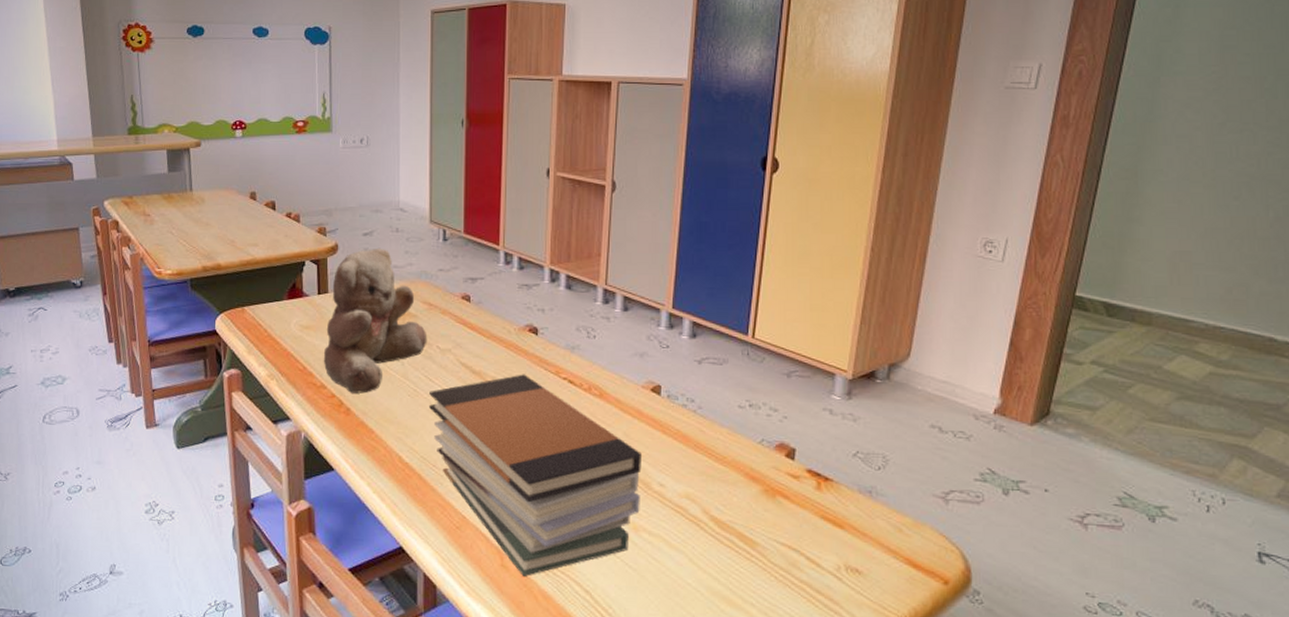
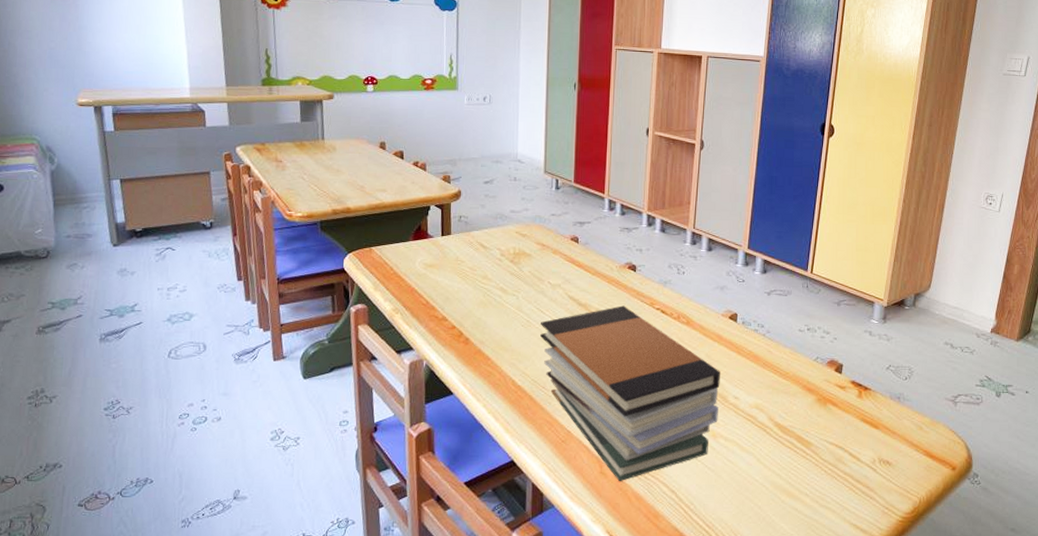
teddy bear: present [323,247,428,394] -> none [445,194,540,325]

